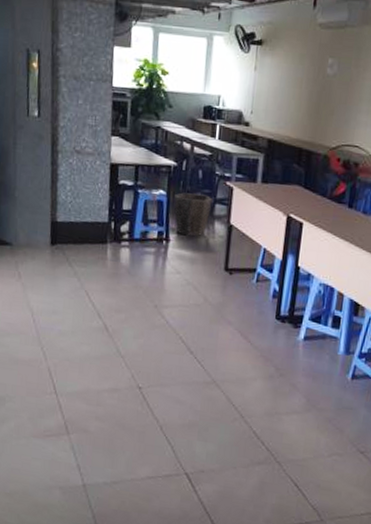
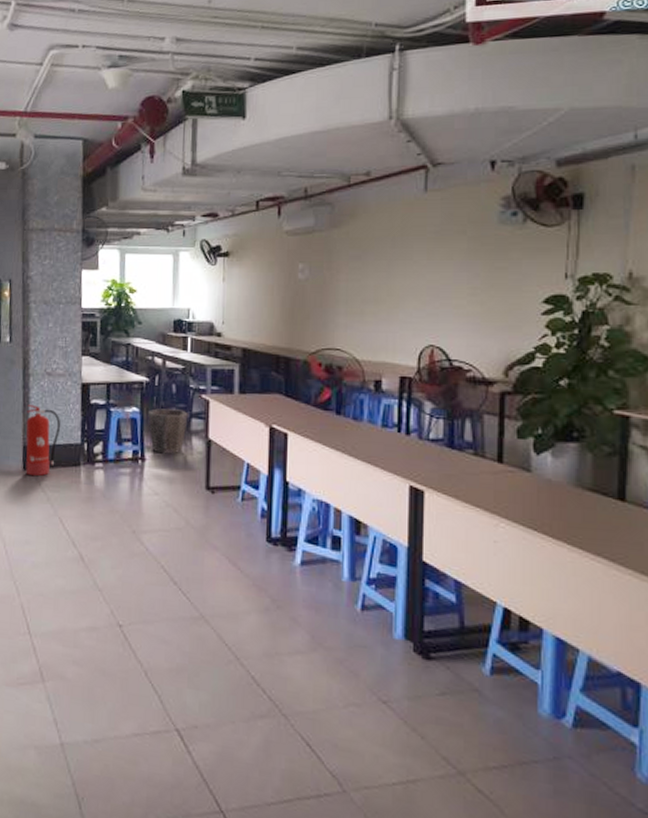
fire extinguisher: none [53,182,89,252] -> present [25,405,61,477]

